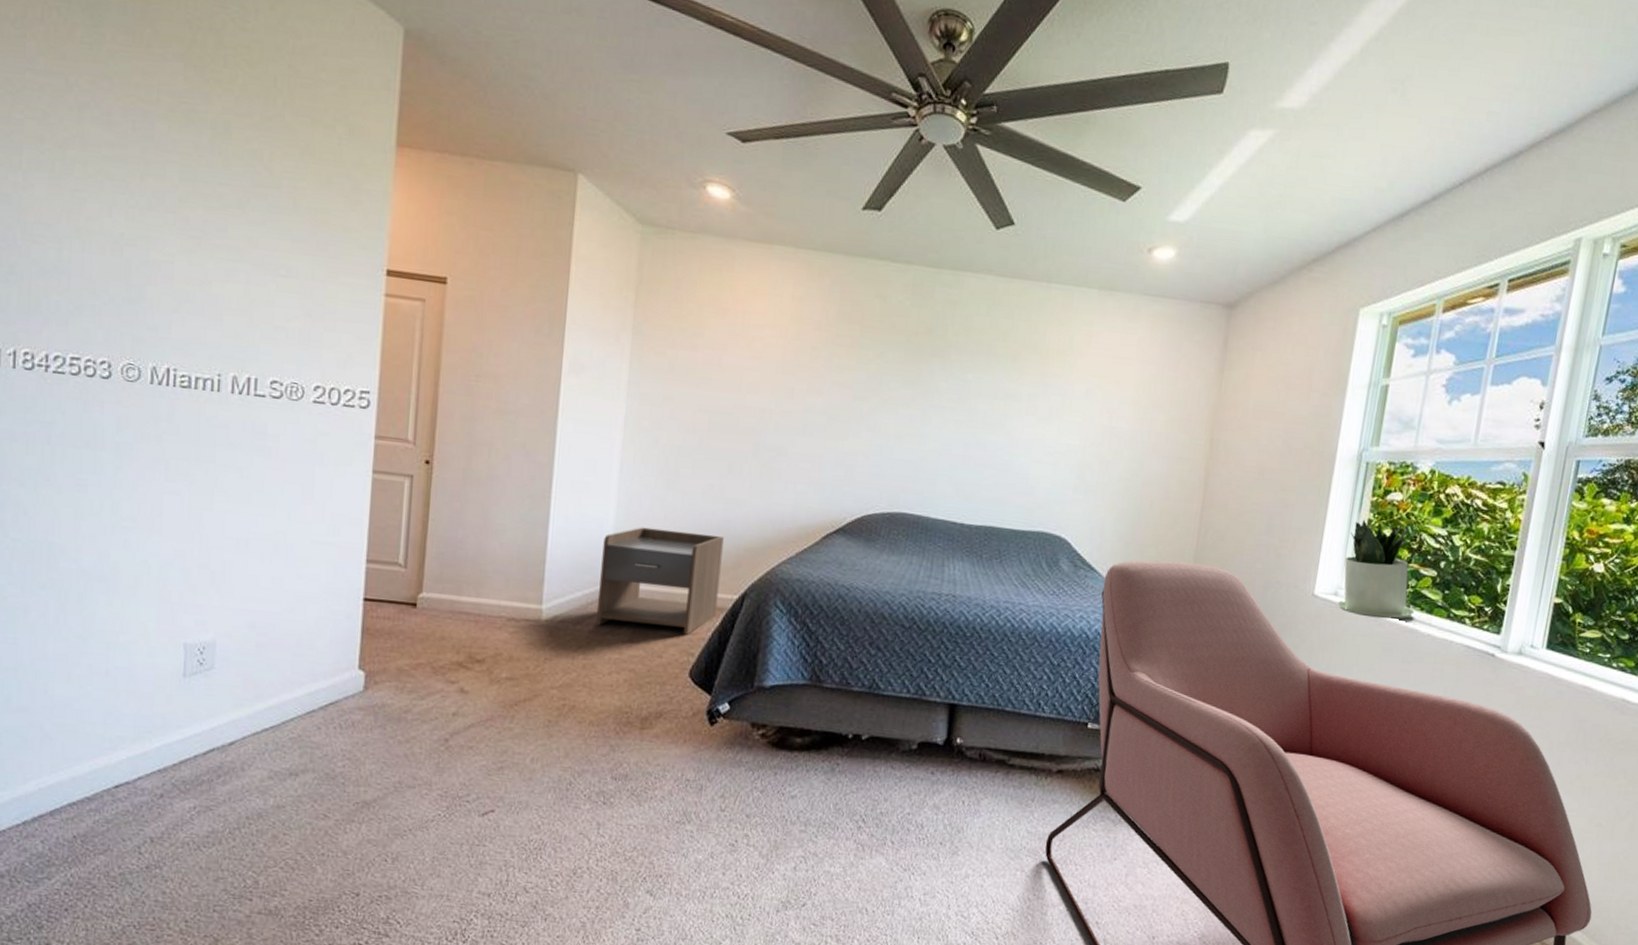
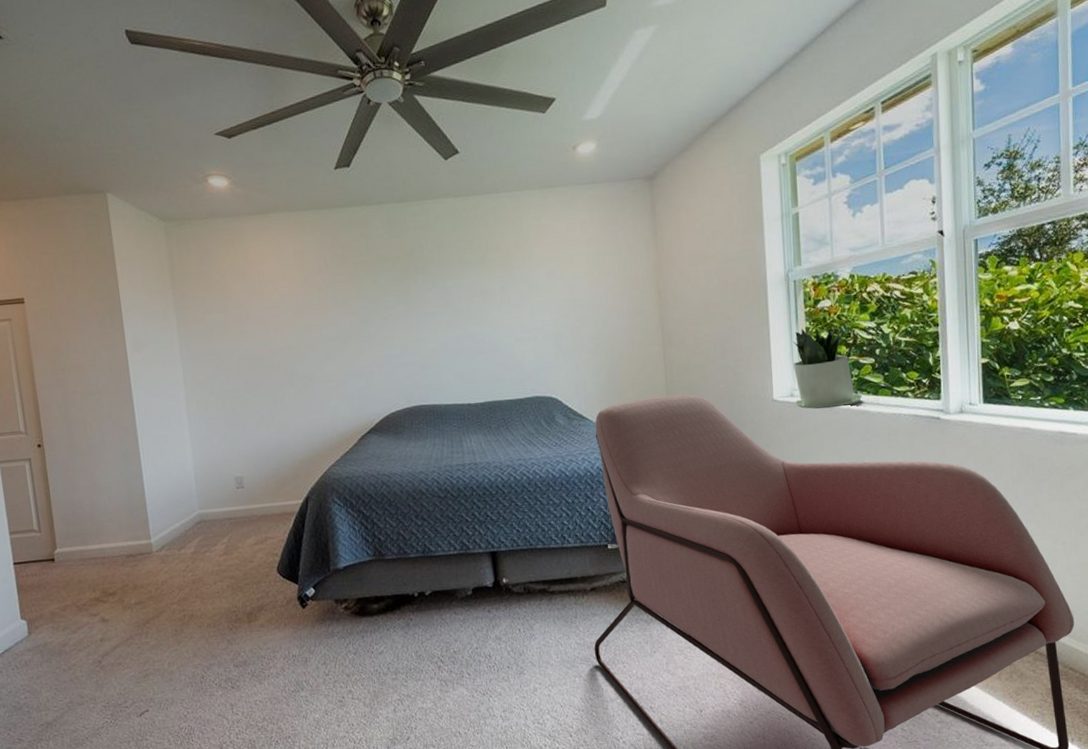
nightstand: present [596,527,724,635] -> none [187,455,289,547]

